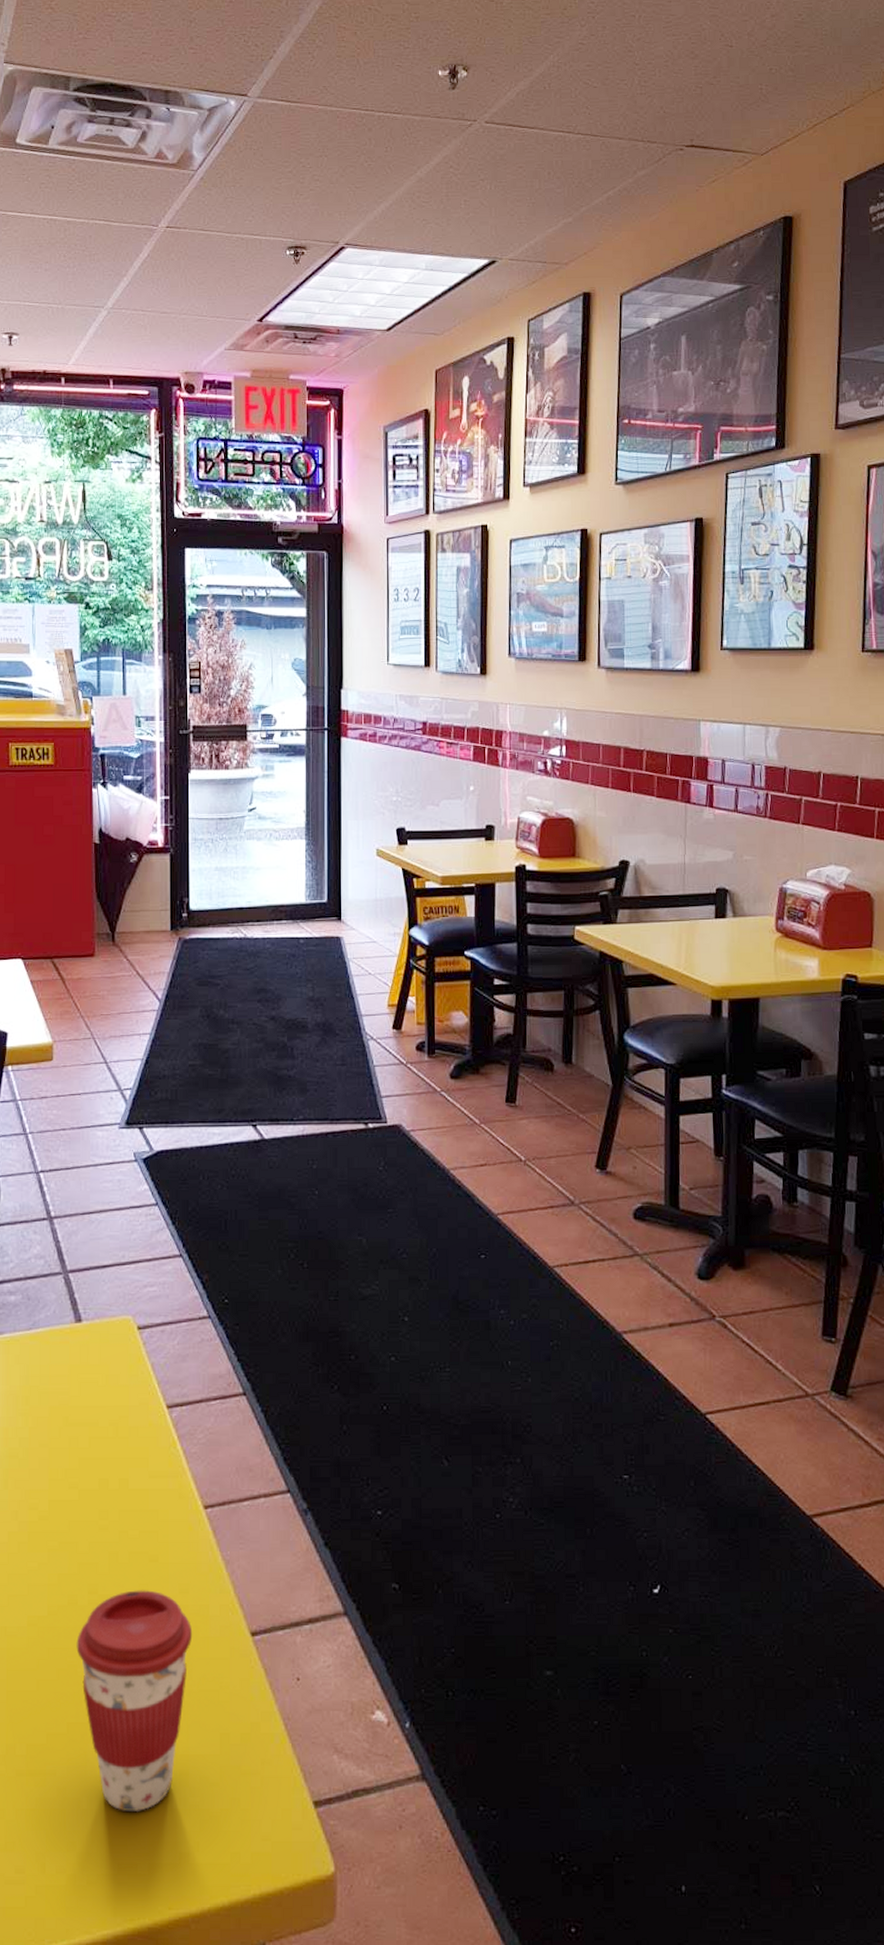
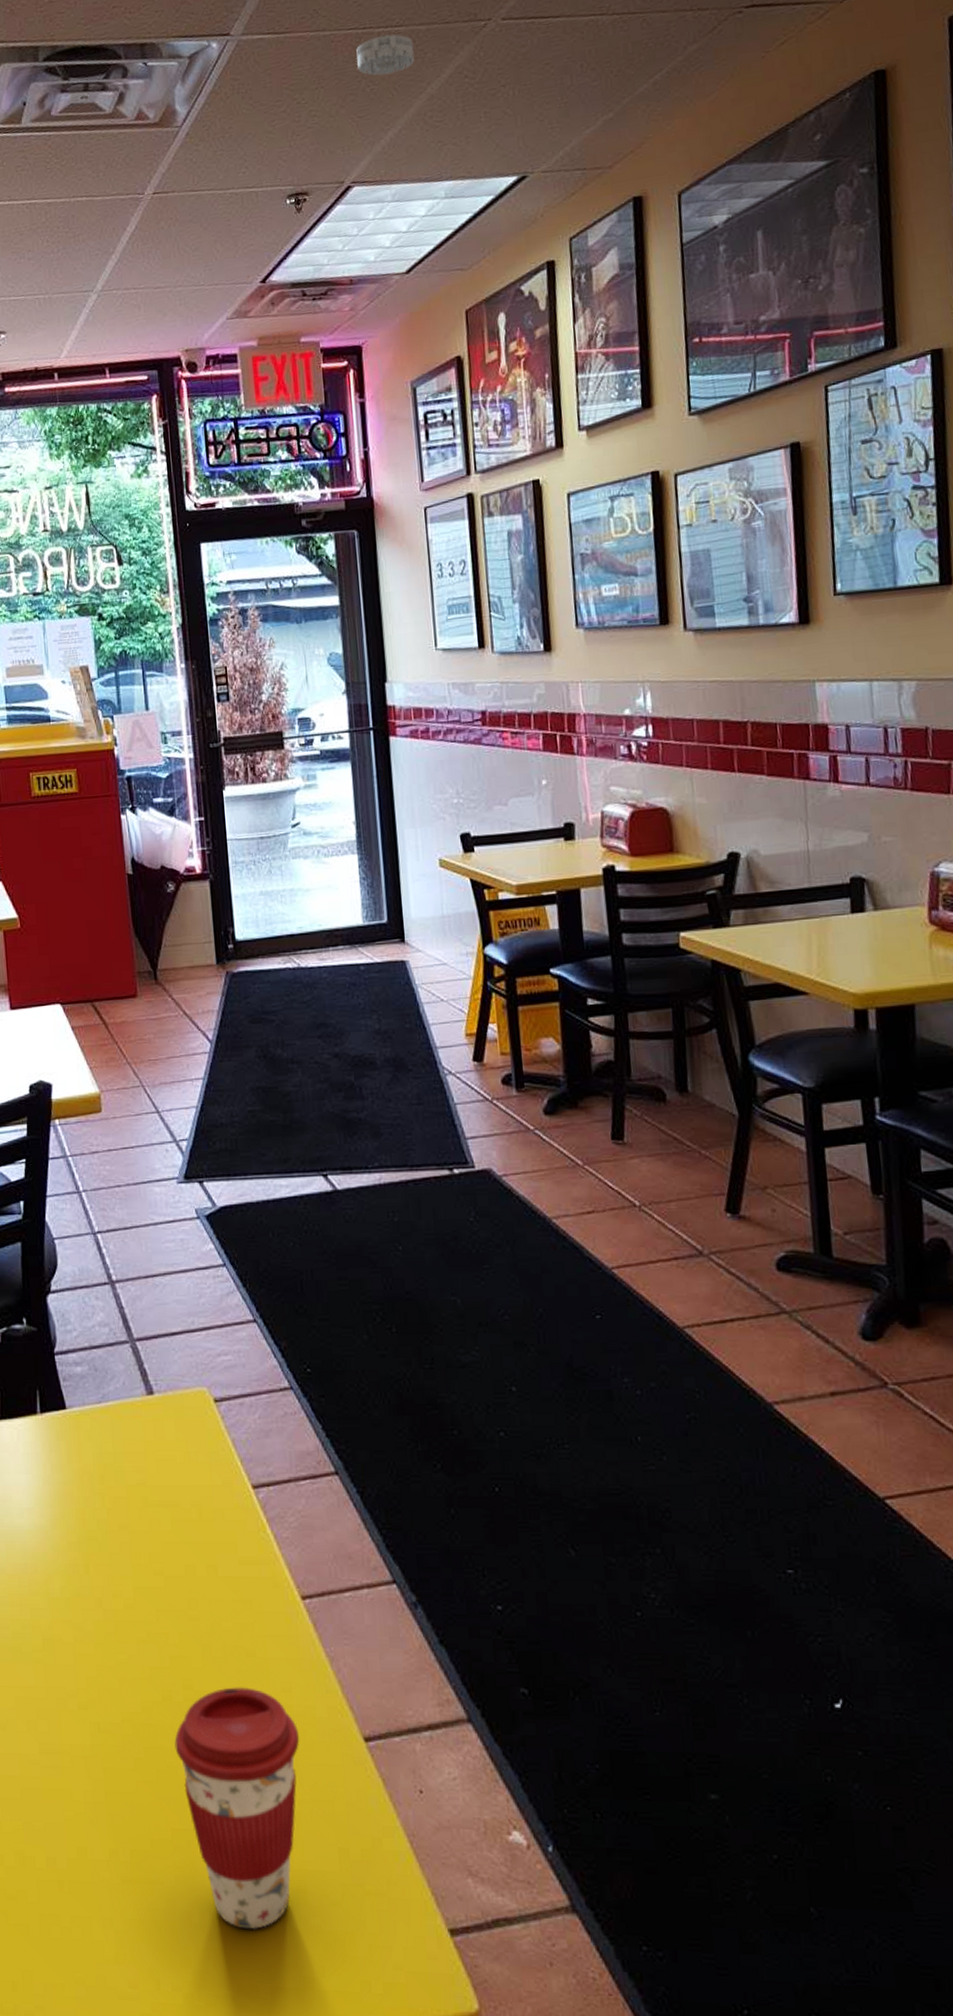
smoke detector: none [358,119,409,154] -> present [356,34,414,75]

